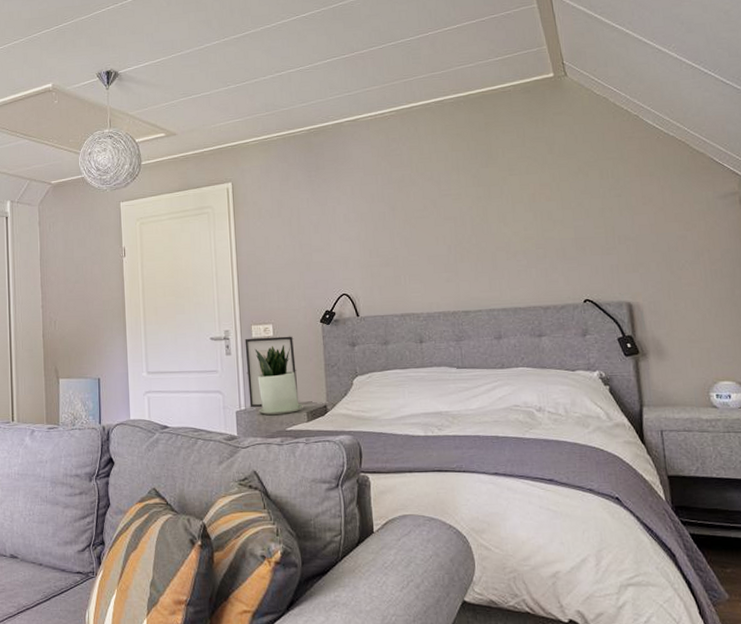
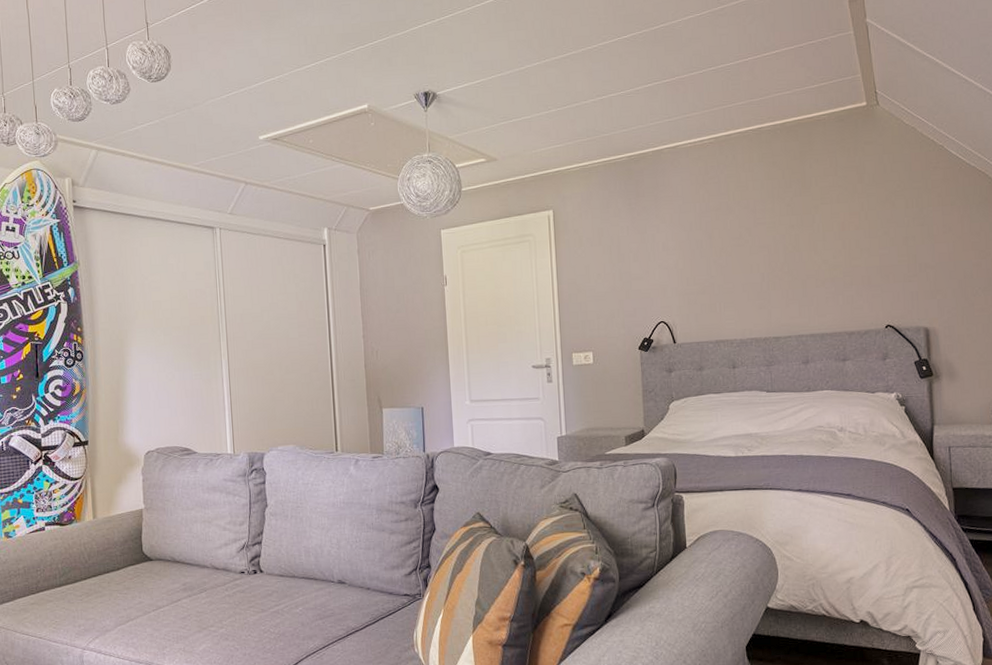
picture frame: present [245,336,299,408] -> none [565,363,618,434]
planter: present [254,344,303,416] -> none [575,371,622,440]

